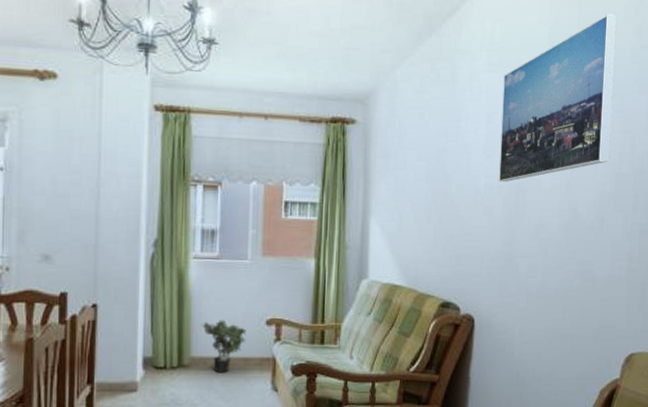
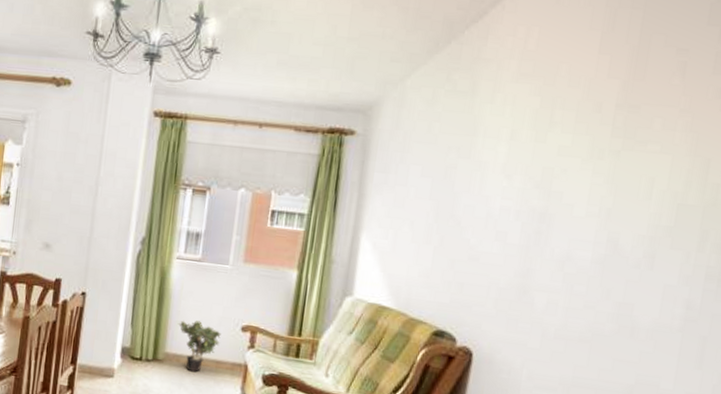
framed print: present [499,14,617,183] -> none [518,15,698,206]

